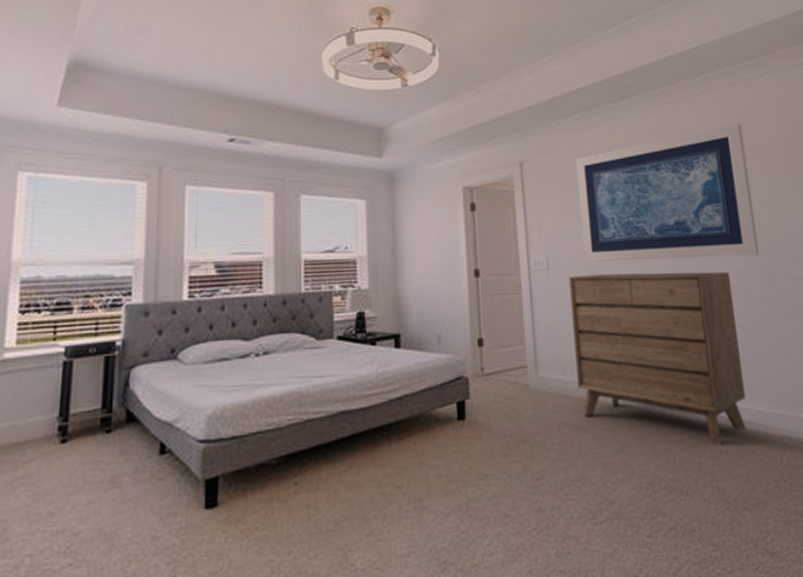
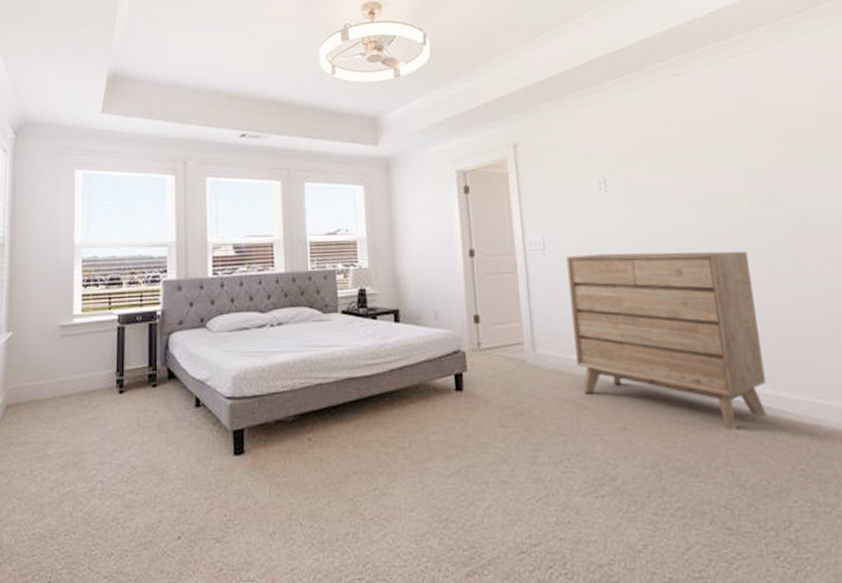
wall art: present [576,123,759,262] -> none [573,92,784,242]

